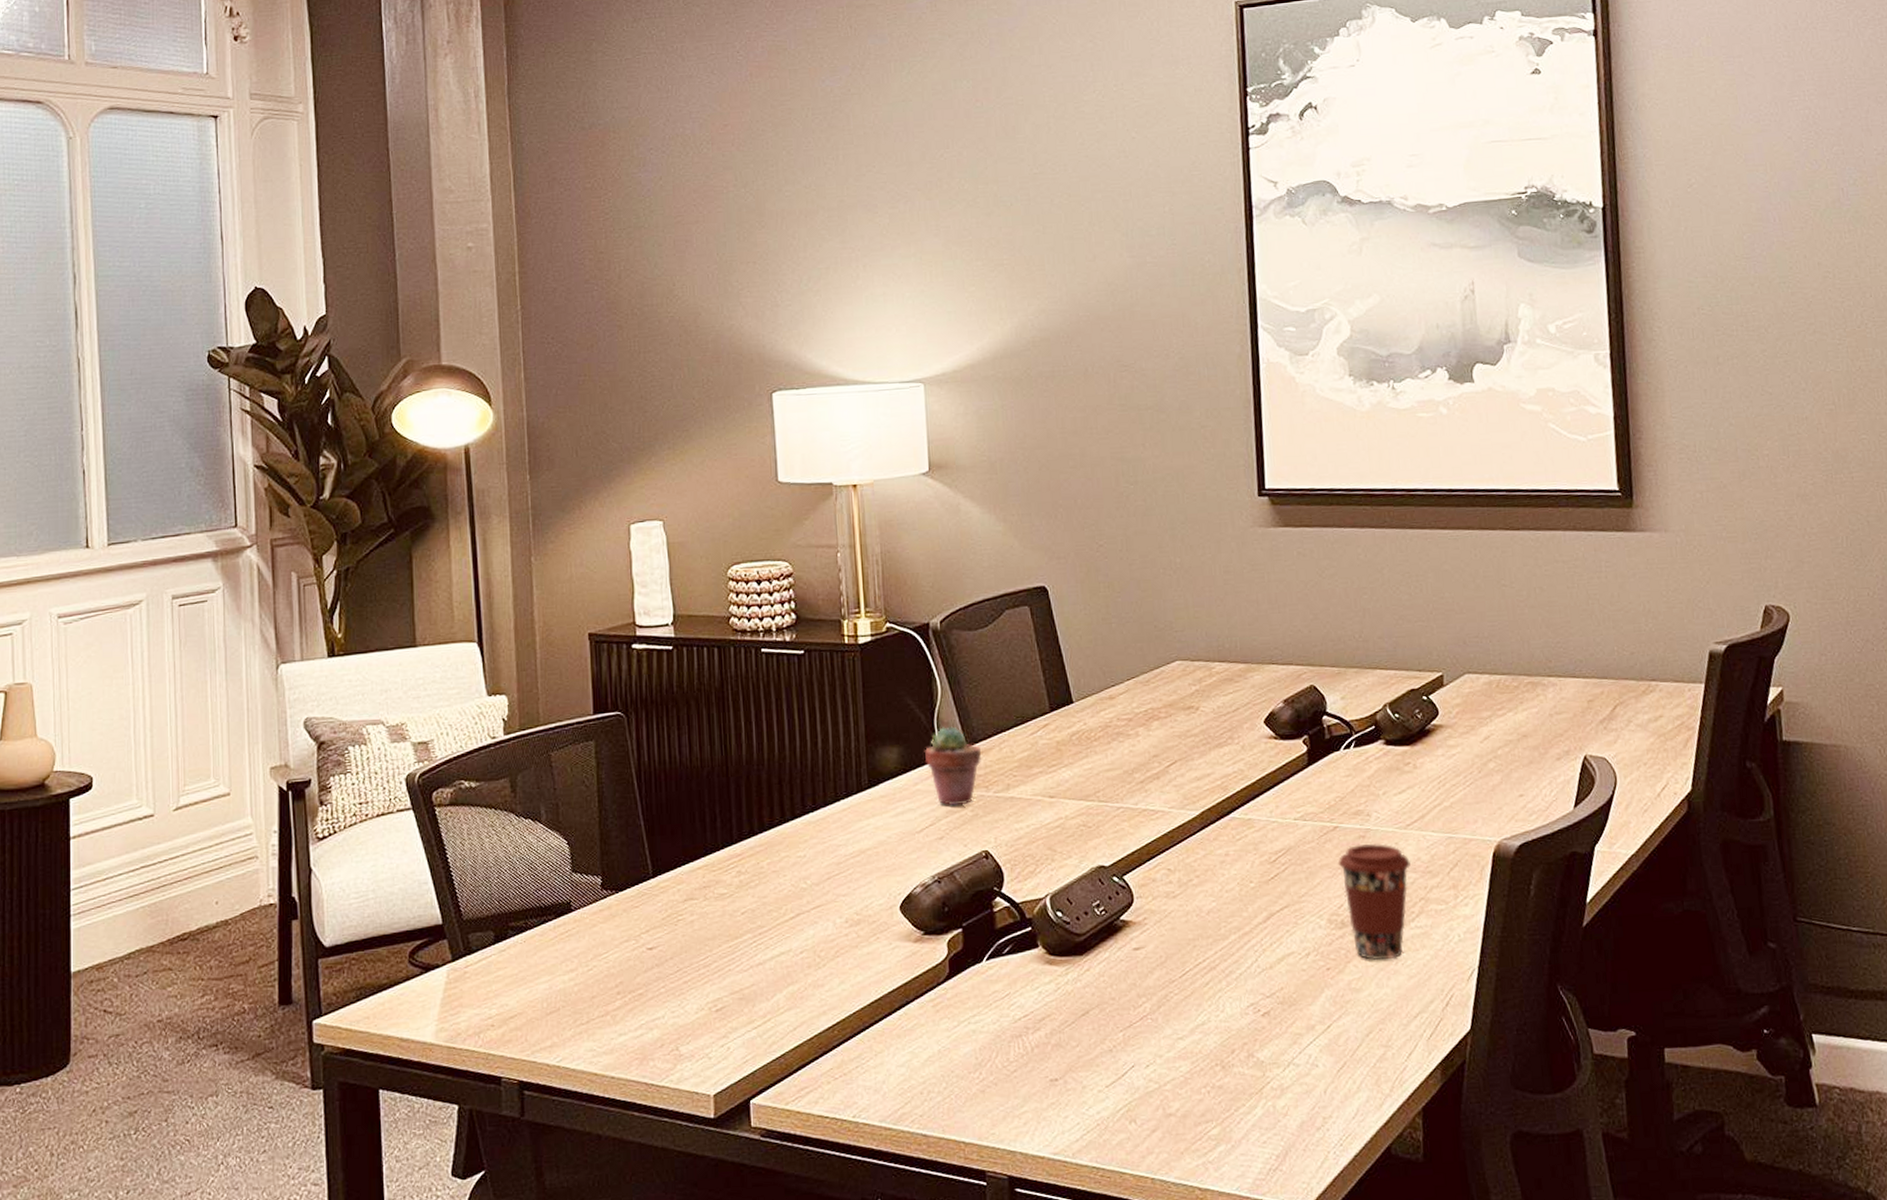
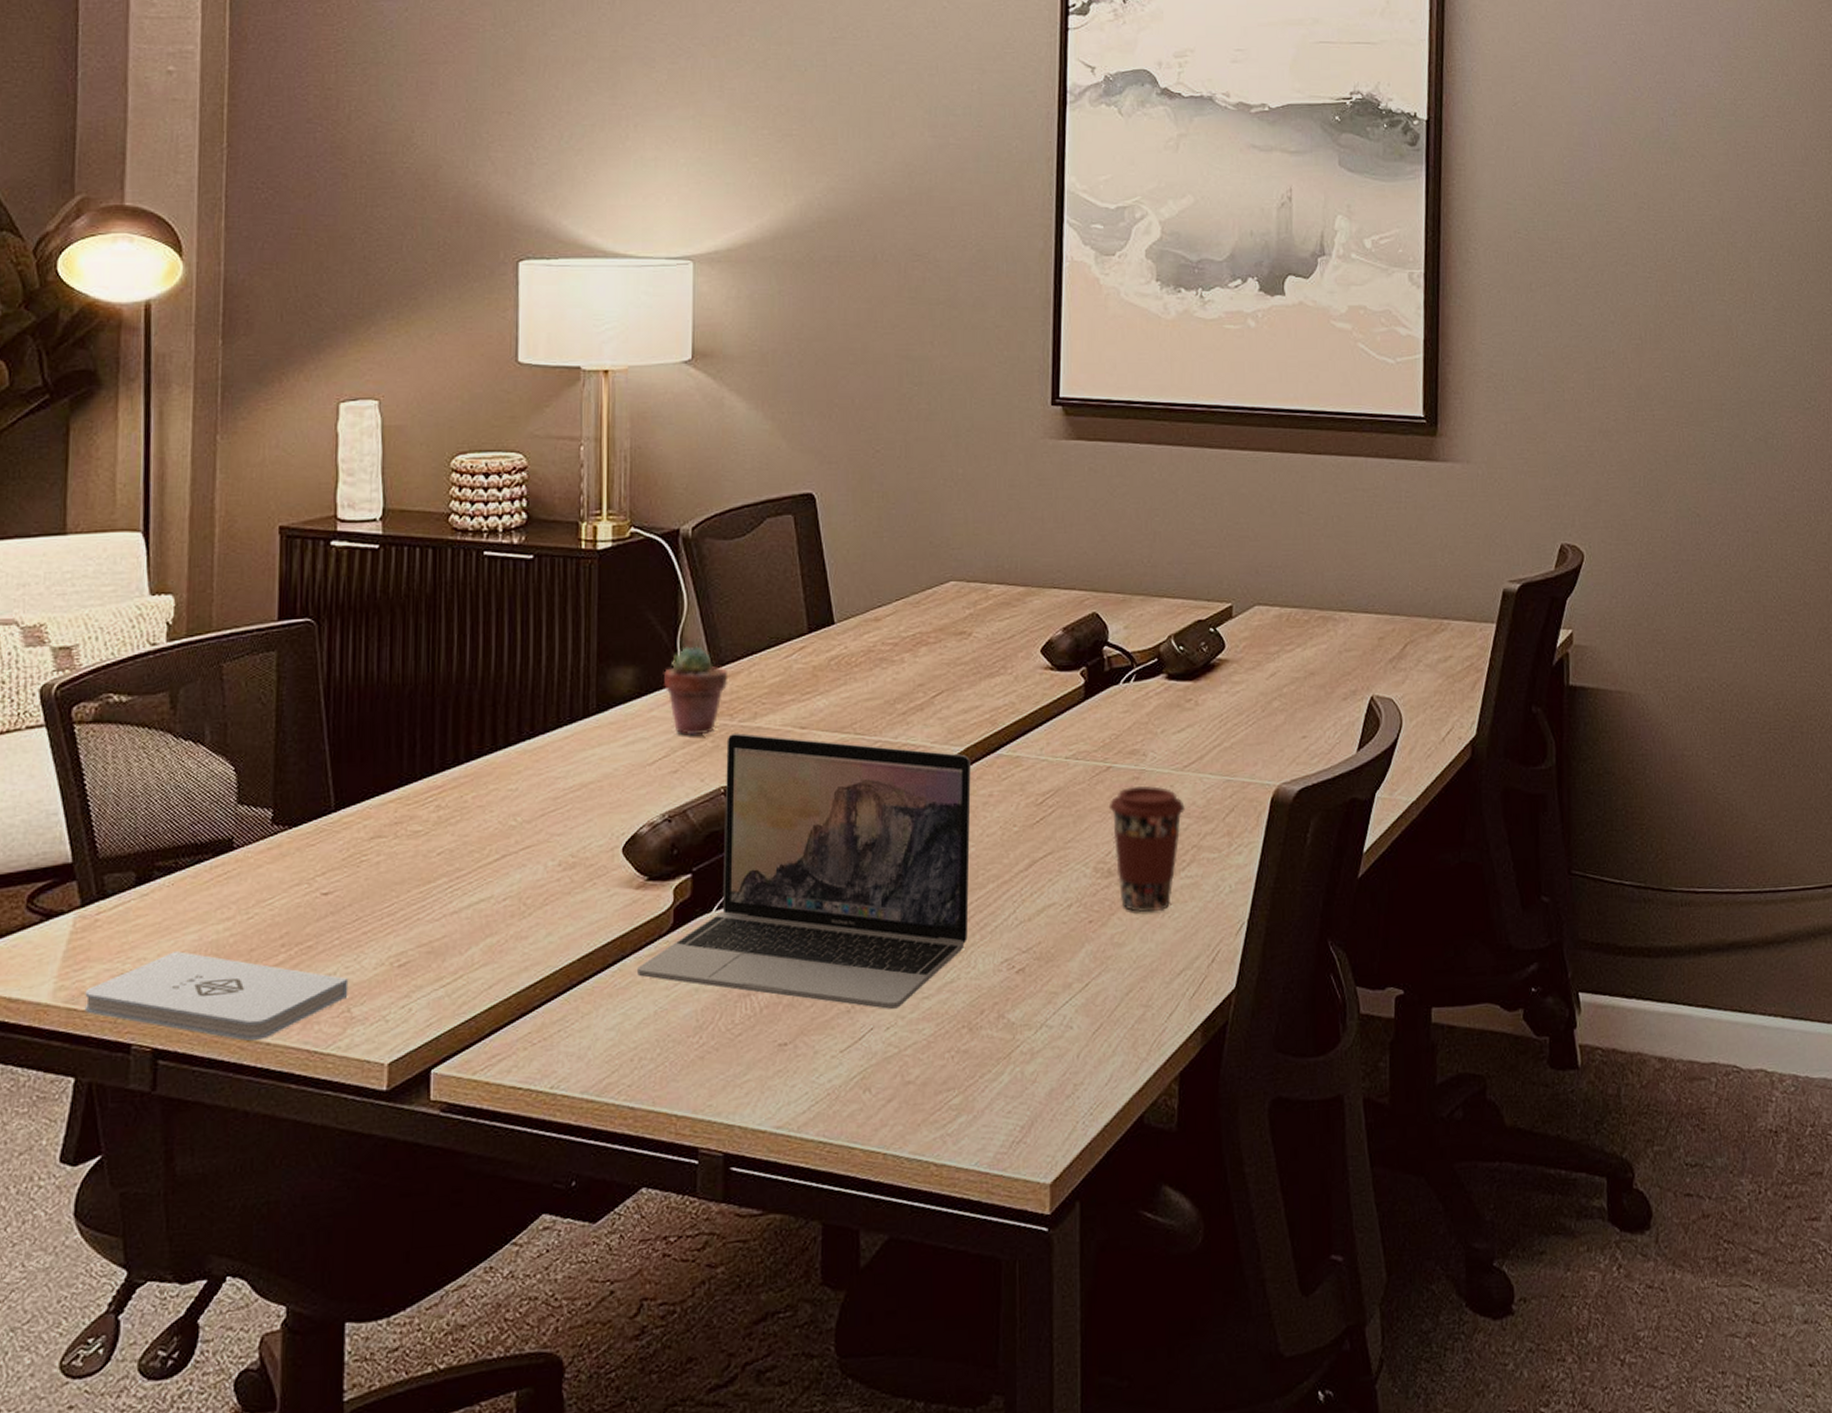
notepad: none [461,998,676,1075] -> present [84,951,349,1042]
laptop: none [921,803,1215,1049] -> present [638,733,971,1009]

